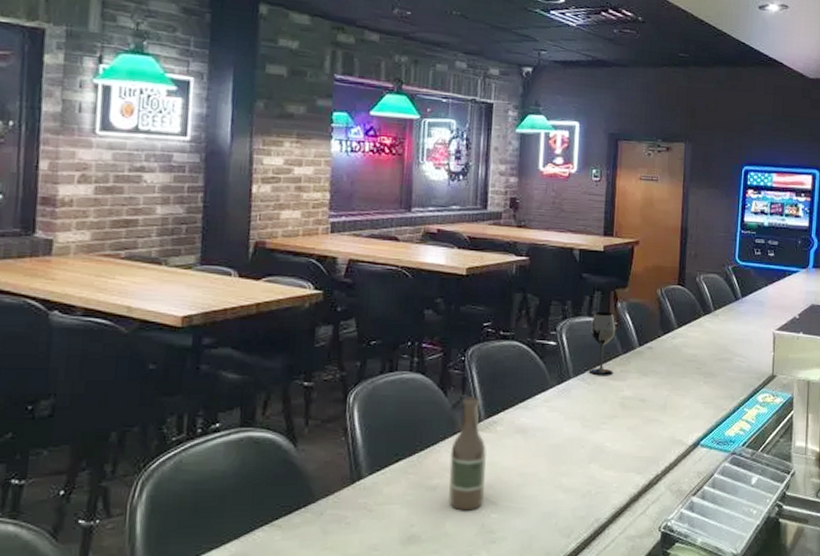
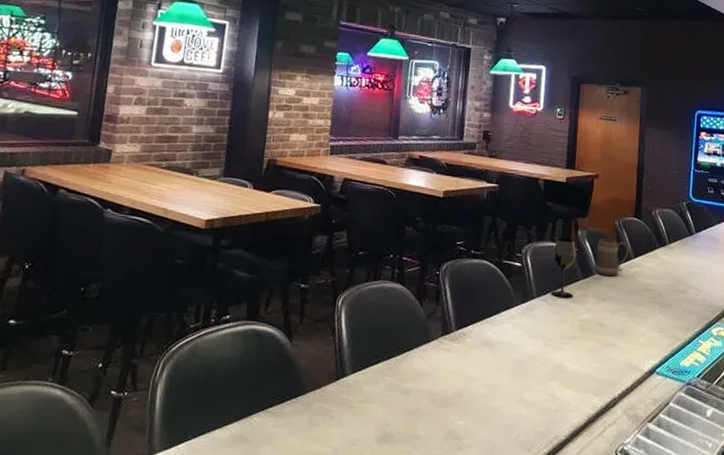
beer bottle: present [448,397,487,511] -> none [420,308,457,416]
beer mug: none [635,310,672,350] -> present [594,238,629,277]

